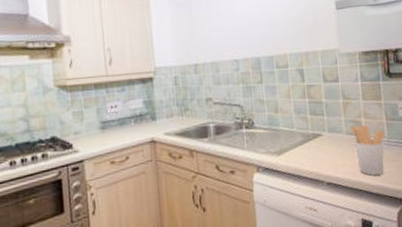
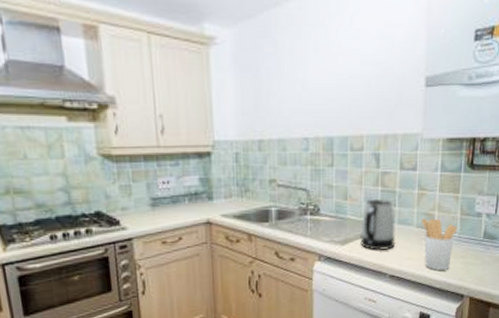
kettle: none [294,109,329,159] -> present [360,198,396,250]

